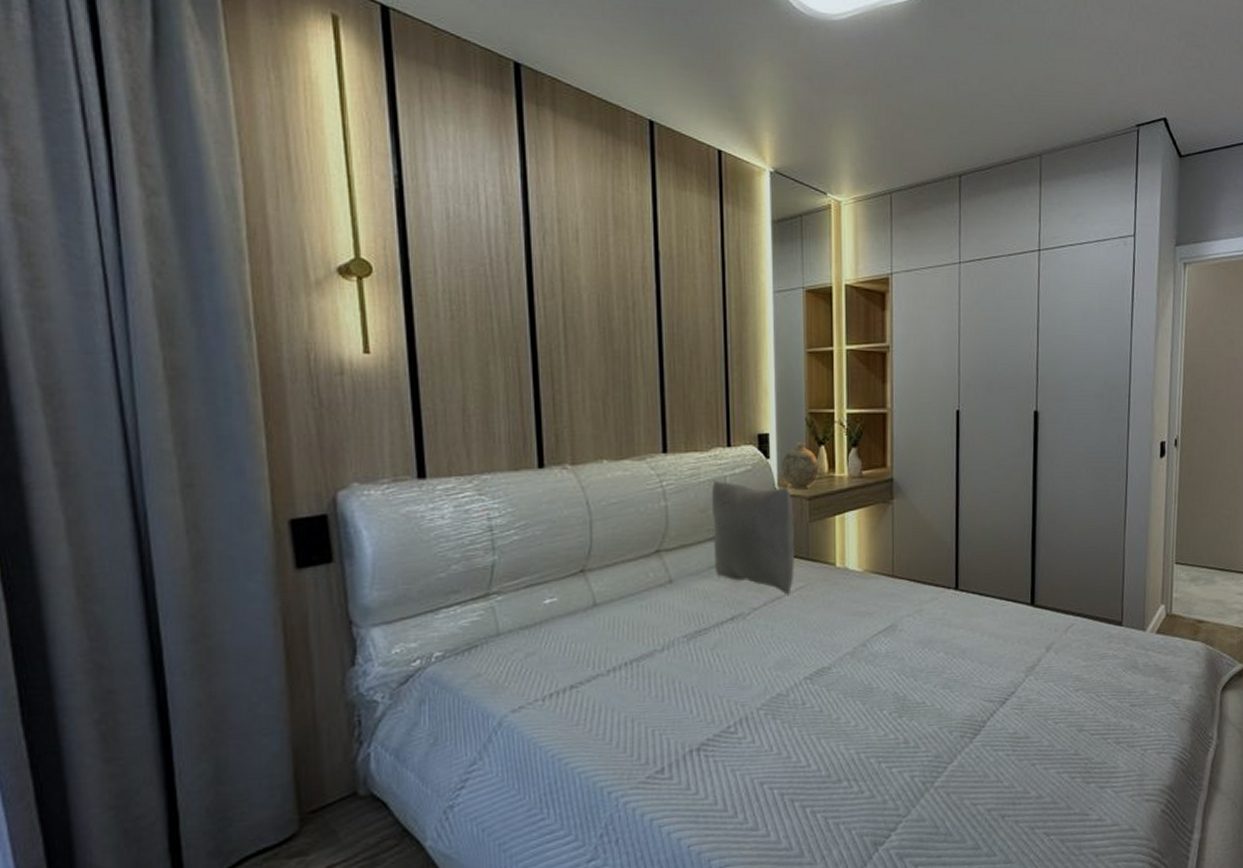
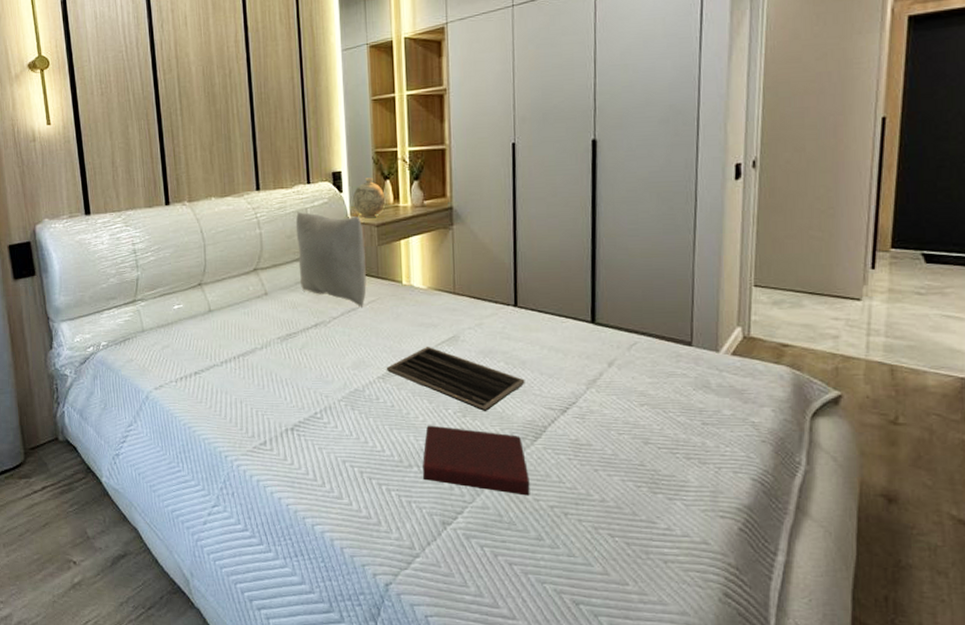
tray: none [816,637,965,710] -> present [387,346,525,412]
book: none [853,729,968,801] -> present [423,425,530,496]

